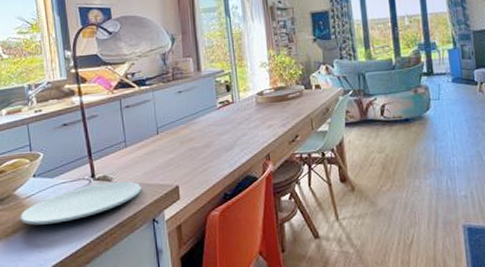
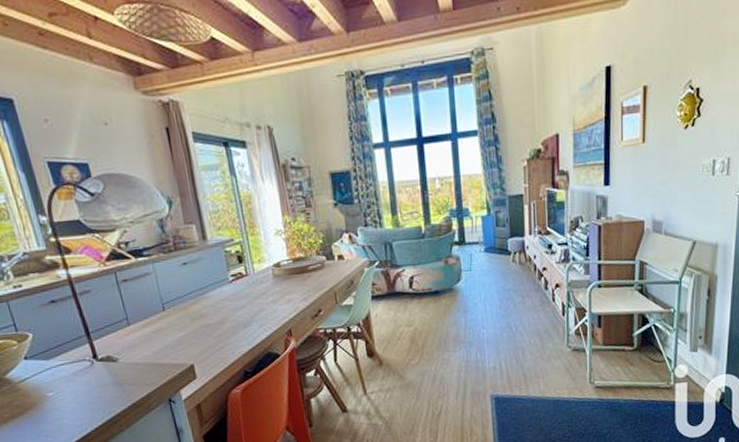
paper plate: present [20,181,141,225] -> none [17,361,152,410]

